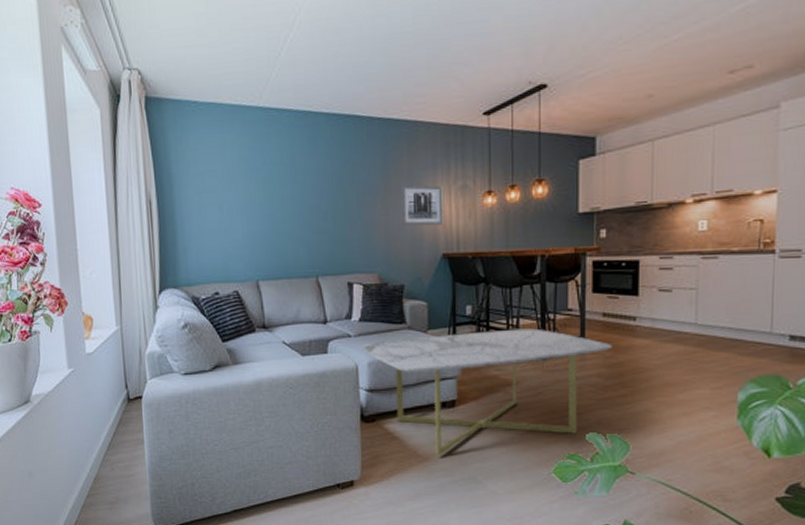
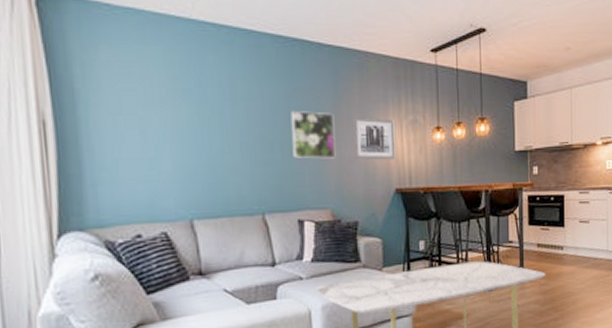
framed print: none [342,182,384,226] -> present [290,111,336,159]

